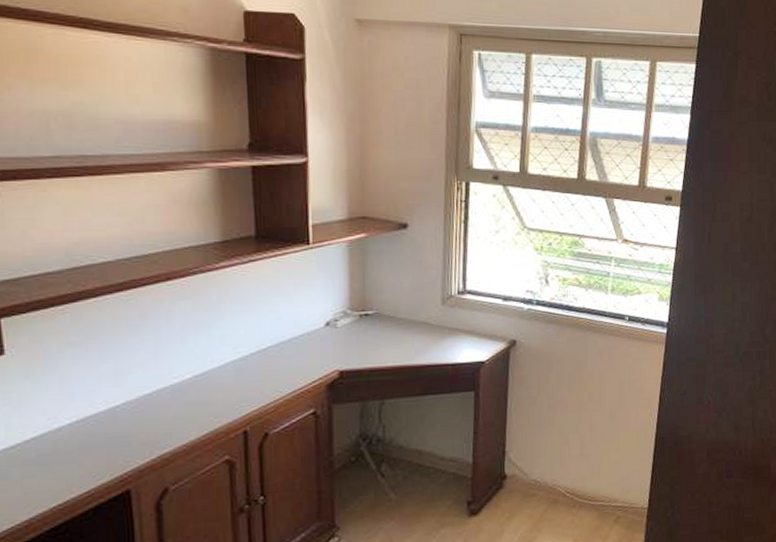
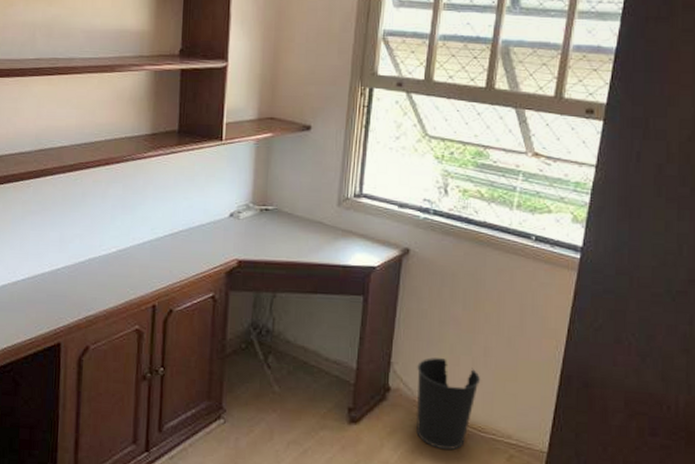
wastebasket: none [530,440,589,524] -> present [416,357,481,450]

